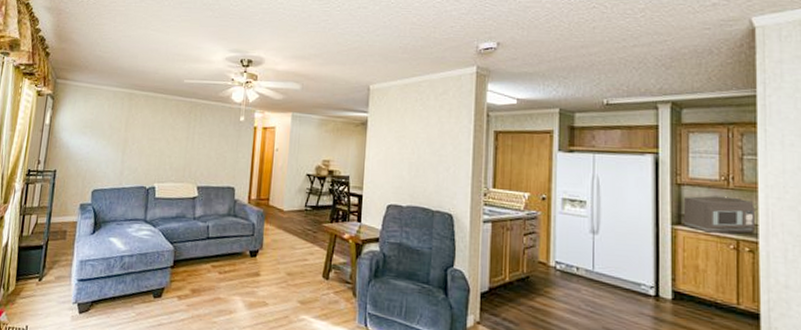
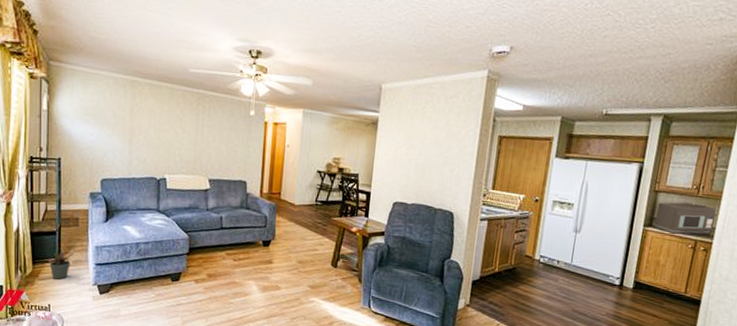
potted plant: none [31,267,58,298] -> present [48,251,74,280]

